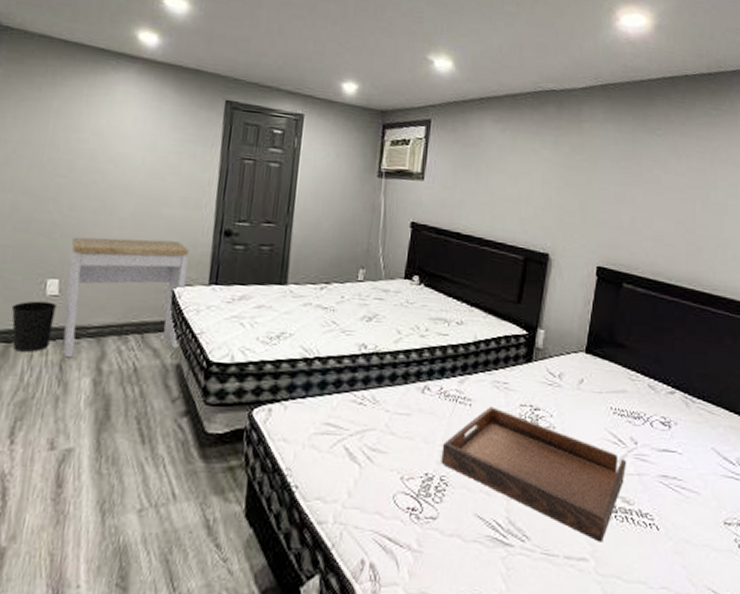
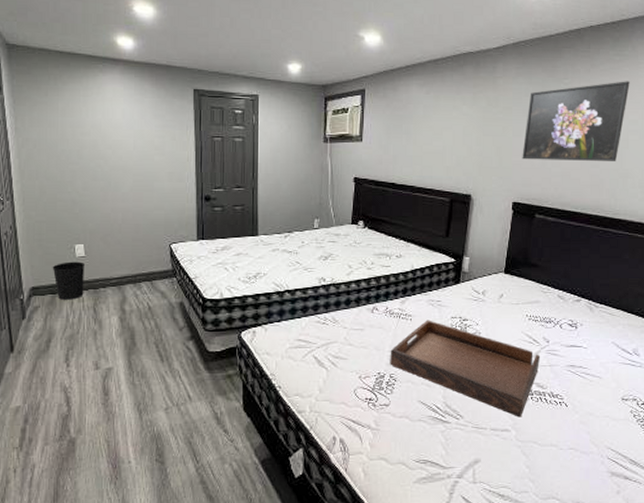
desk: present [62,237,189,358] -> none [89,208,181,303]
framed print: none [609,138,728,228] -> present [522,81,630,161]

